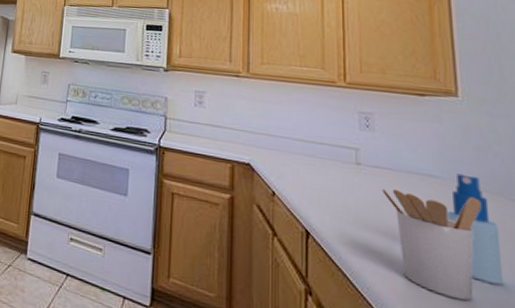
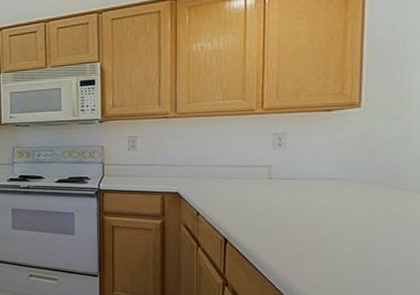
utensil holder: present [382,188,482,301] -> none [289,191,370,271]
spray bottle: present [445,173,504,285] -> none [339,173,382,255]

